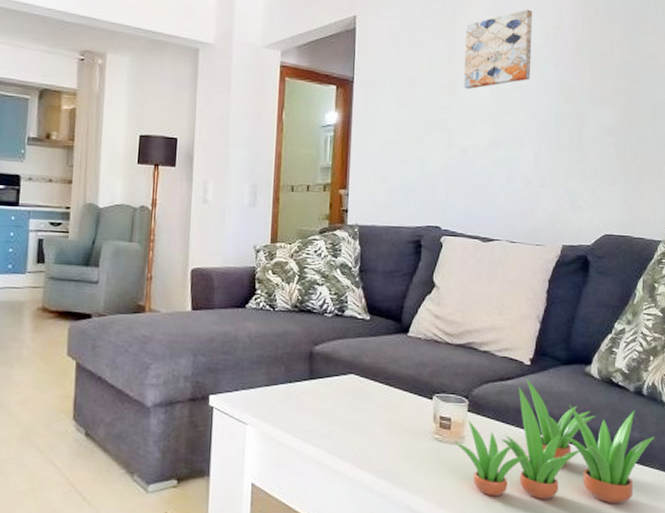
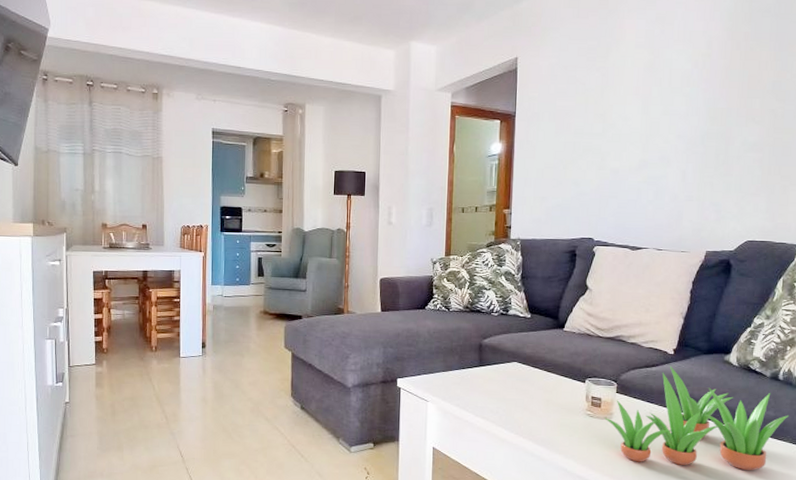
wall art: present [464,9,533,90] -> none [616,40,683,117]

